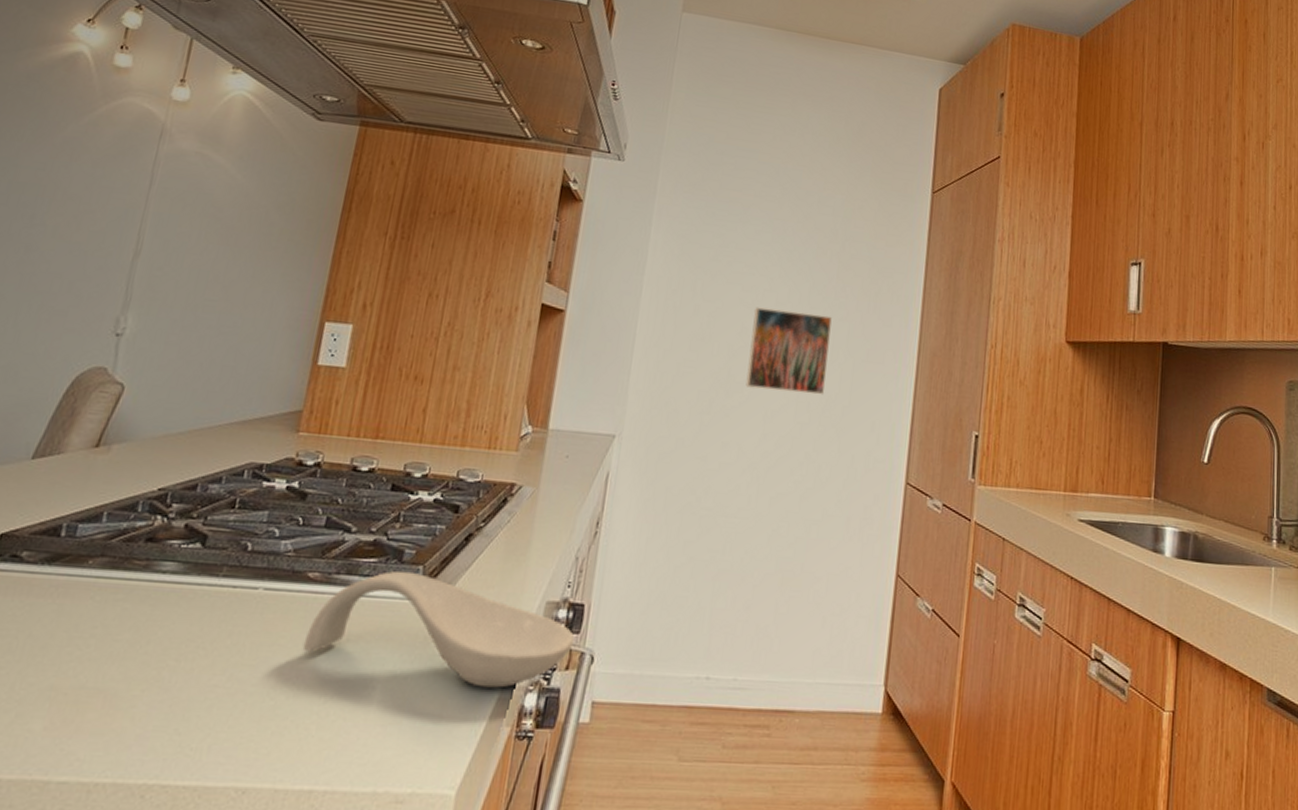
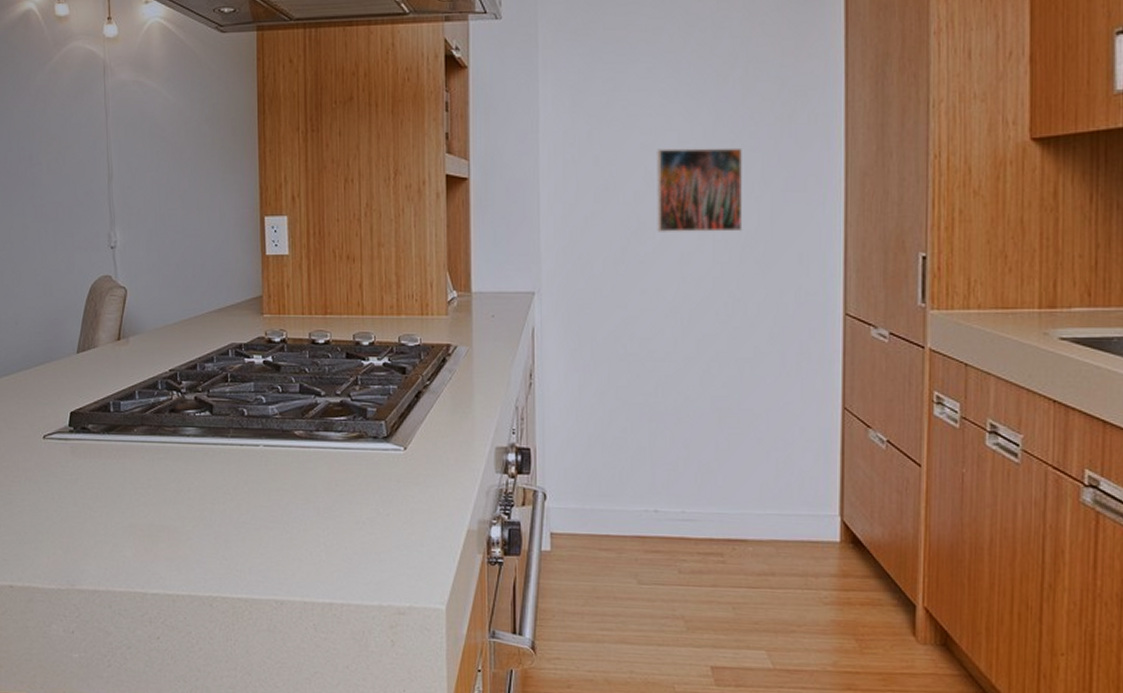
spoon rest: present [302,570,575,688] -> none [302,426,526,522]

